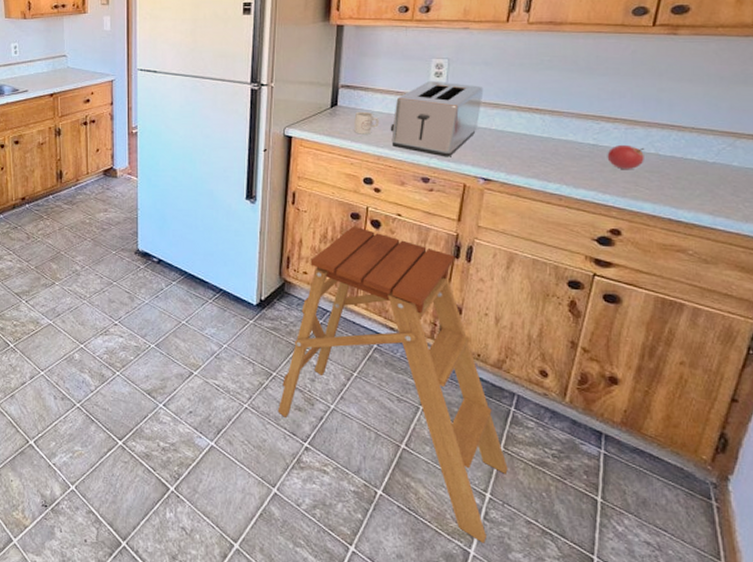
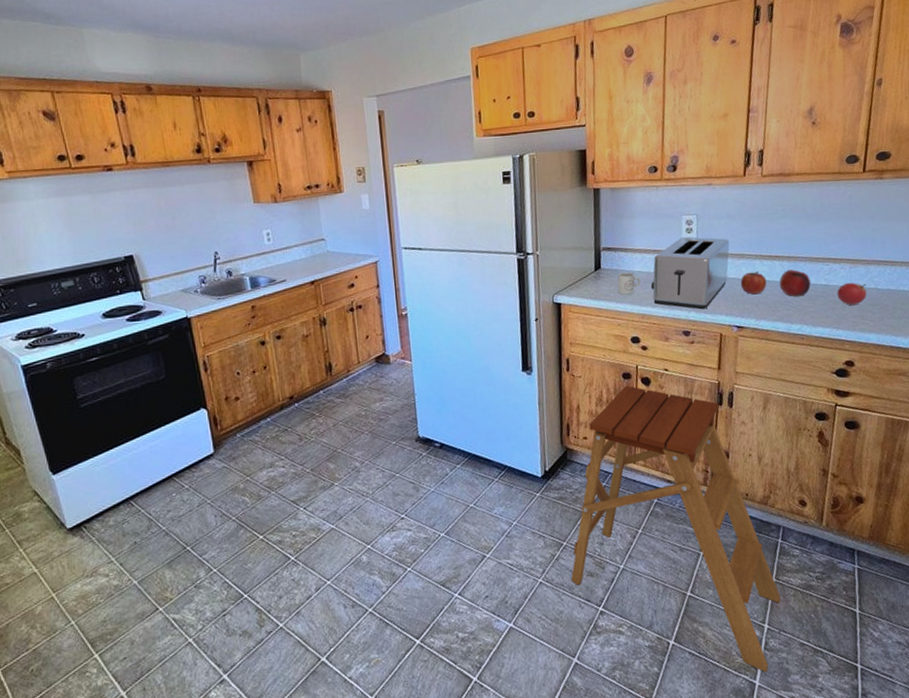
fruit: none [492,123,523,147] -> present [740,271,767,295]
fruit: none [538,125,576,153] -> present [779,269,811,296]

